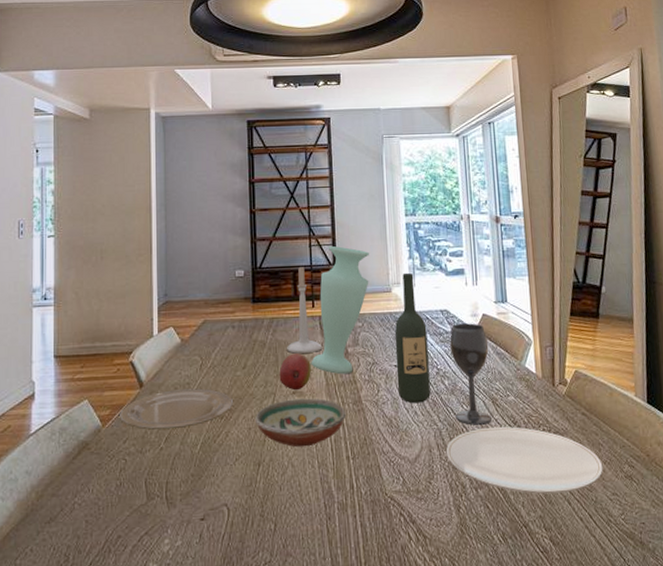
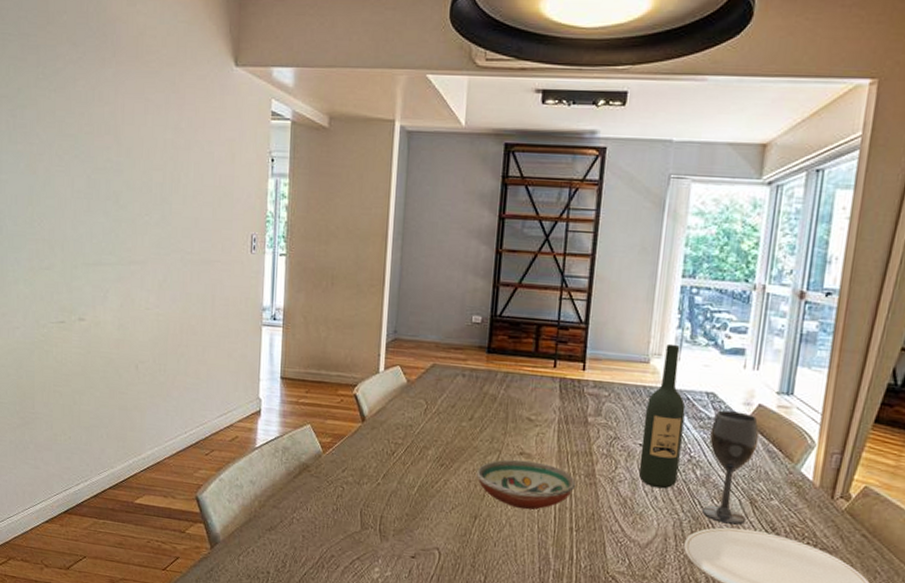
plate: present [120,388,233,430] -> none [340,429,455,469]
fruit: present [279,353,311,391] -> none [507,413,544,452]
candlestick: present [287,266,323,354] -> none [519,320,560,416]
vase: present [311,245,369,375] -> none [544,301,630,445]

